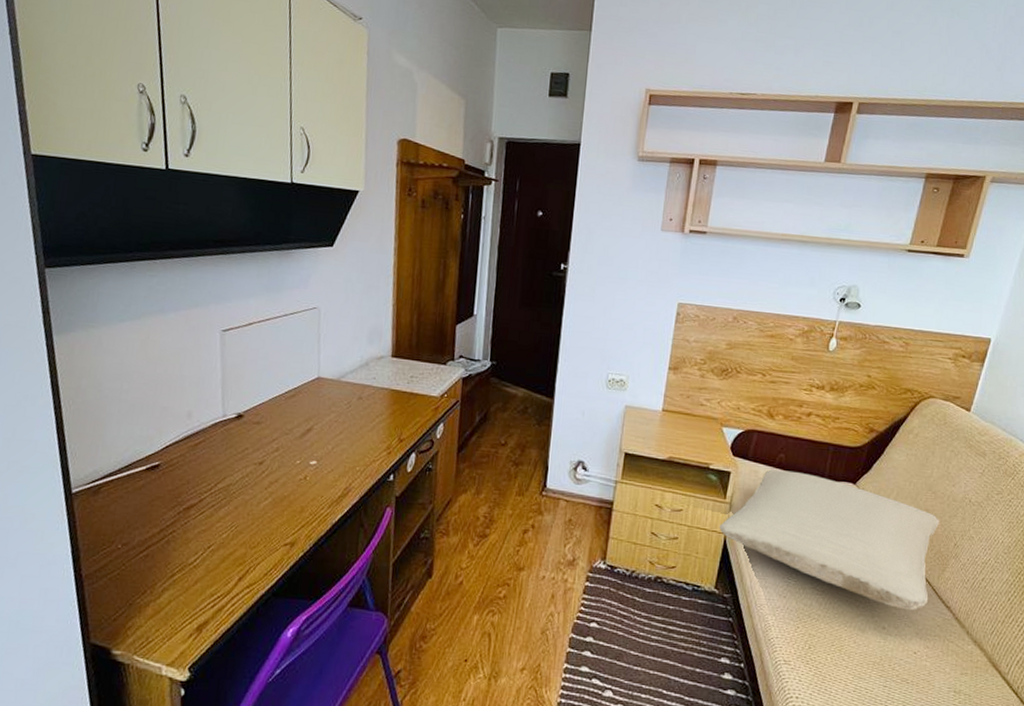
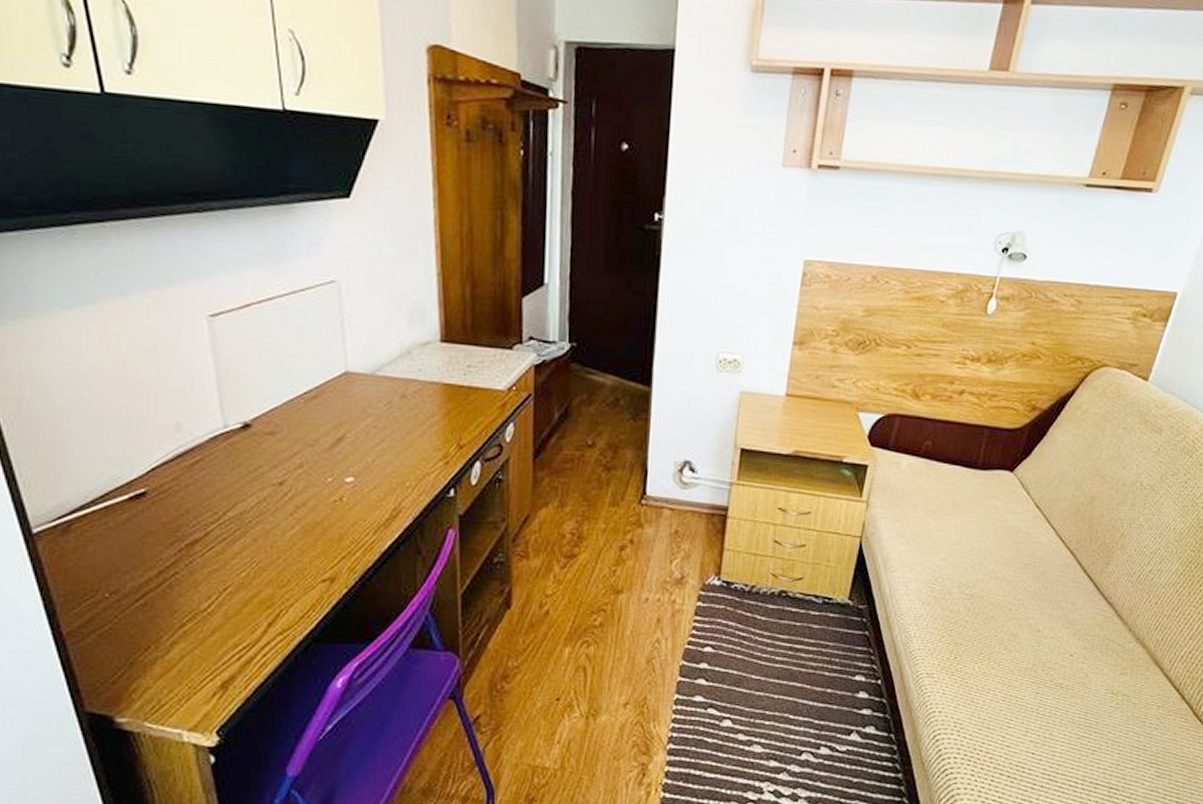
pillow: present [719,469,940,611] -> none [854,459,1107,610]

